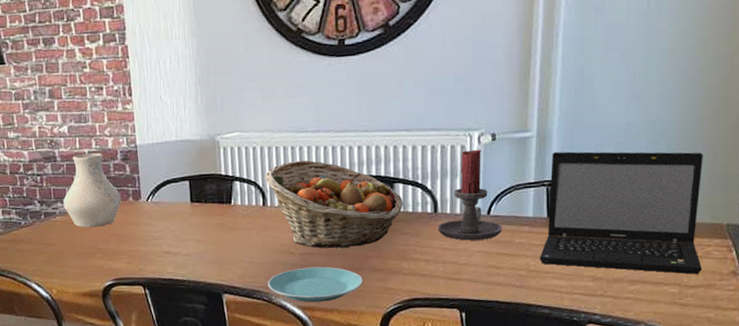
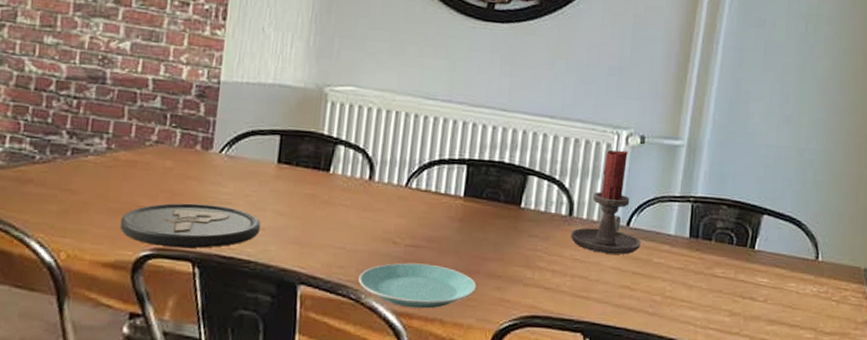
vase: present [63,152,122,228] -> none [102,79,186,177]
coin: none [87,241,187,277] -> present [119,203,261,248]
fruit basket: present [264,160,404,248] -> none [376,131,537,245]
laptop: present [539,151,703,274] -> none [676,166,847,320]

